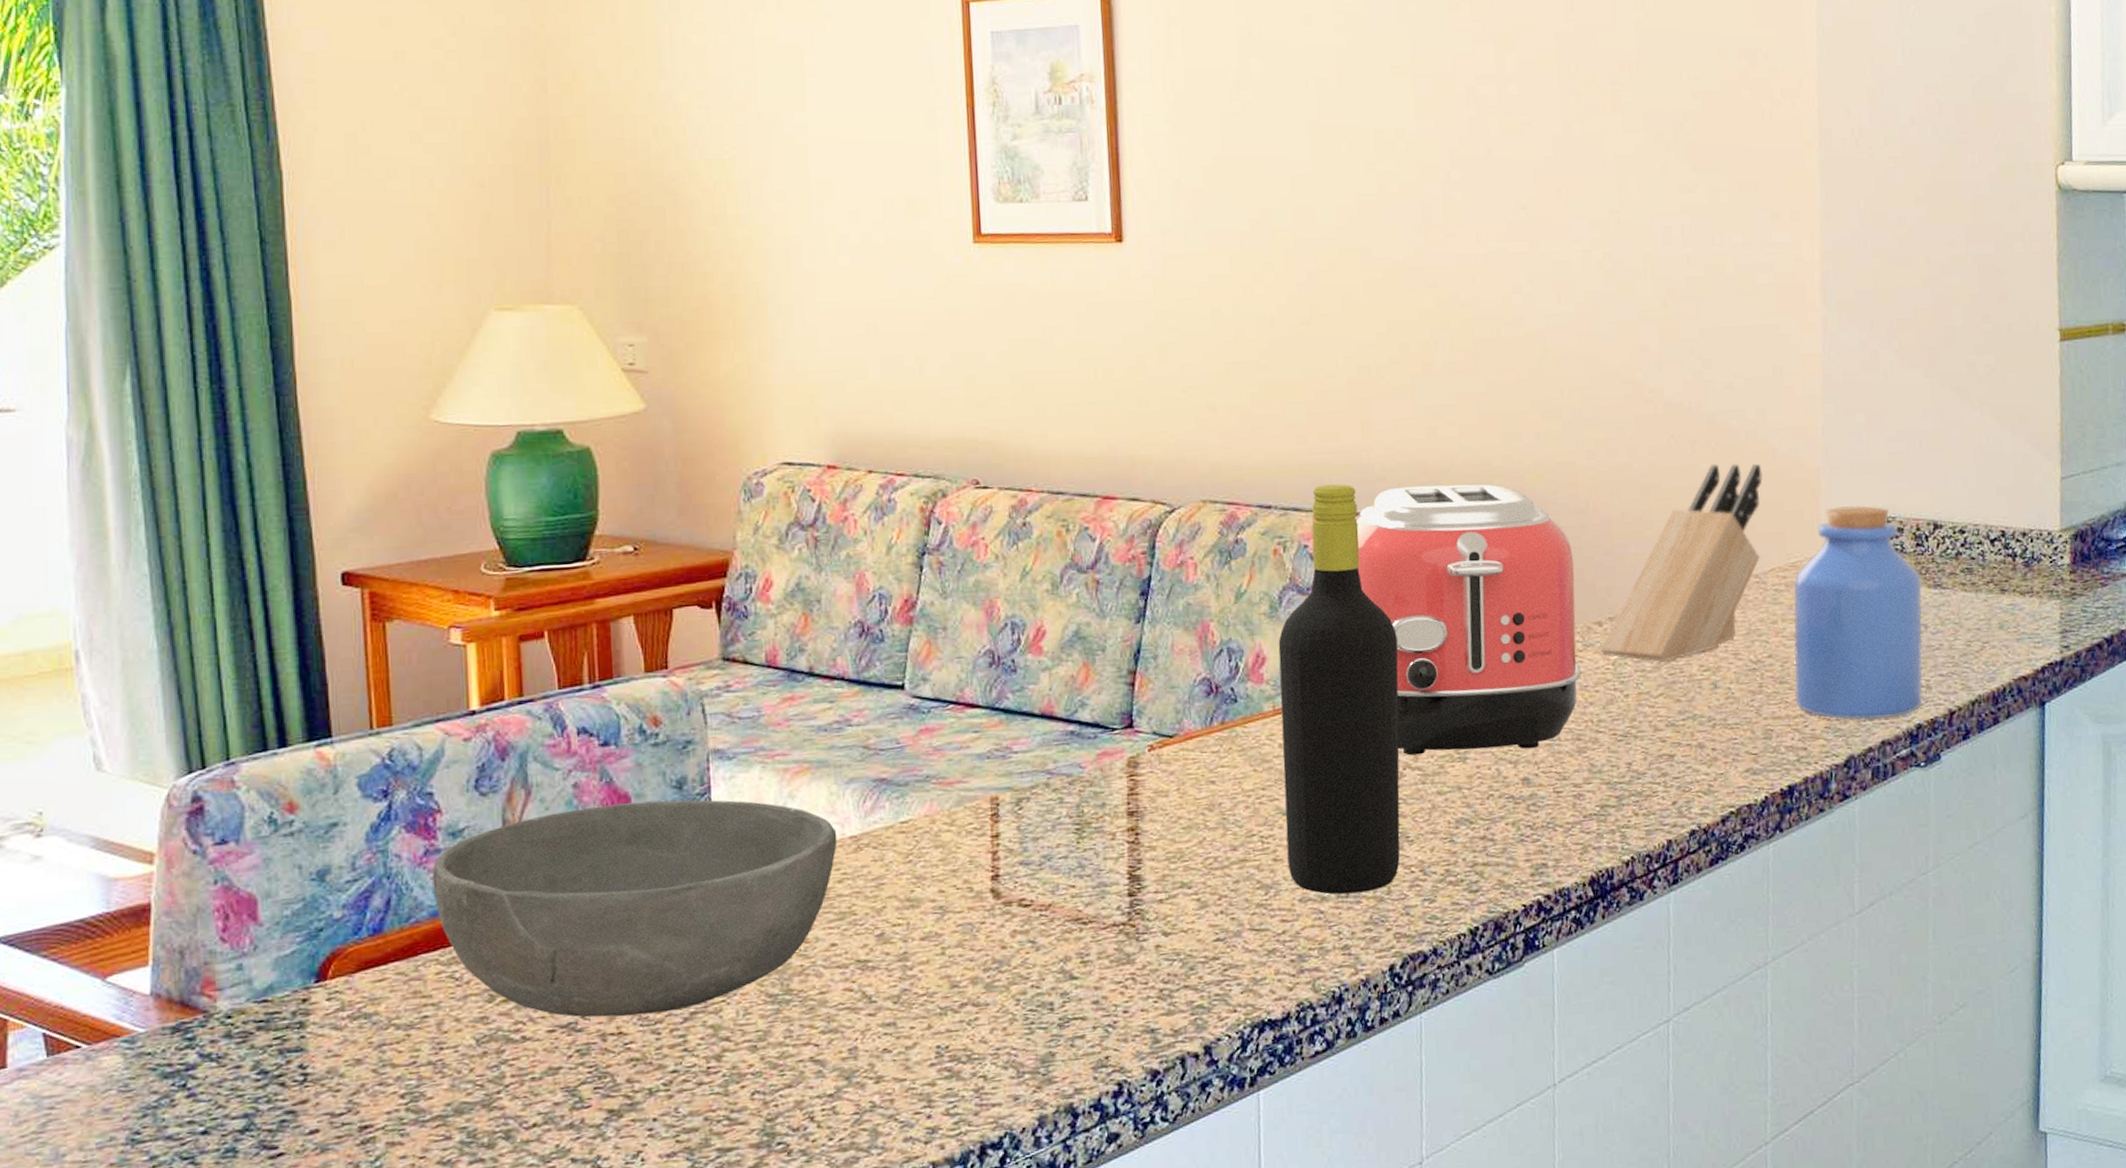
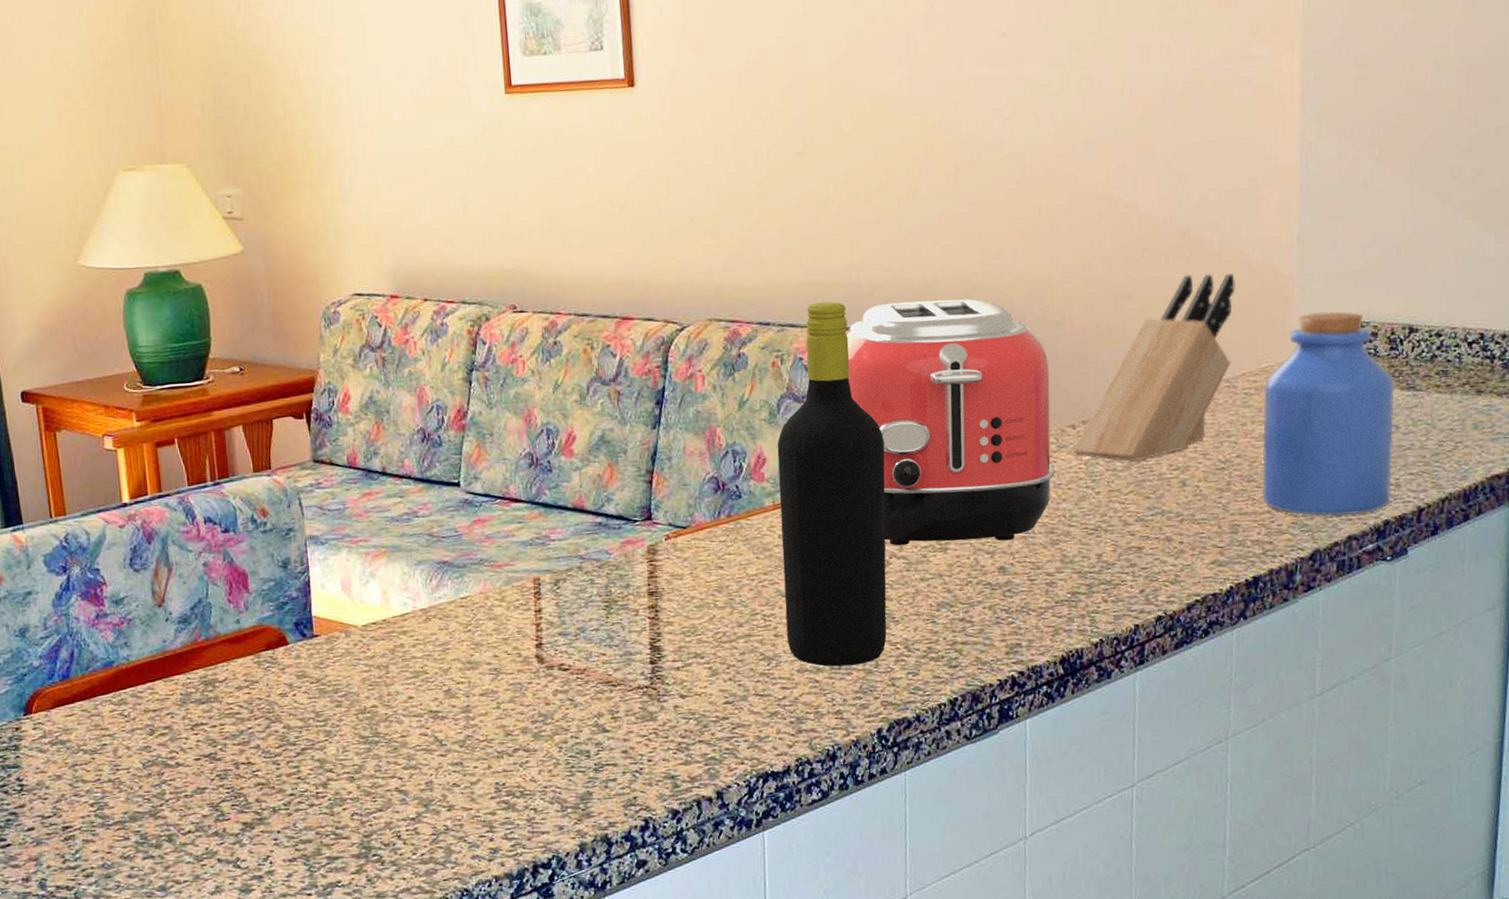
bowl: present [432,799,838,1018] -> none [102,577,411,750]

